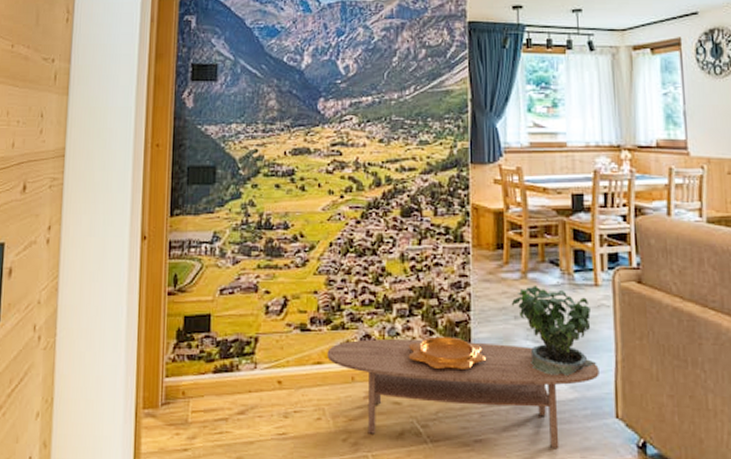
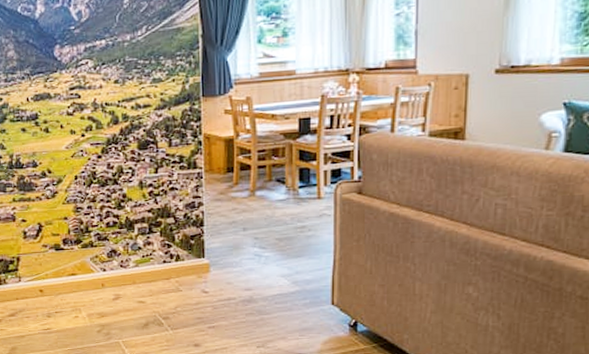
coffee table: present [327,339,599,448] -> none [79,251,319,330]
decorative bowl: present [408,336,486,369] -> none [149,248,218,274]
potted plant: present [511,282,597,376] -> none [240,197,317,274]

